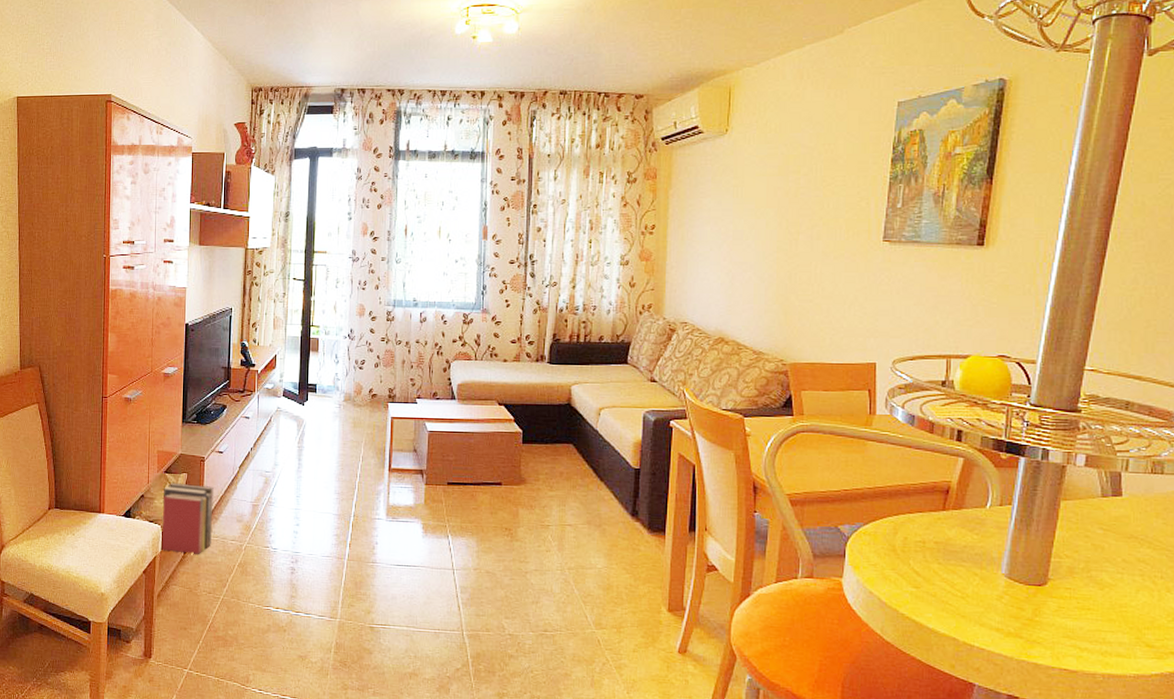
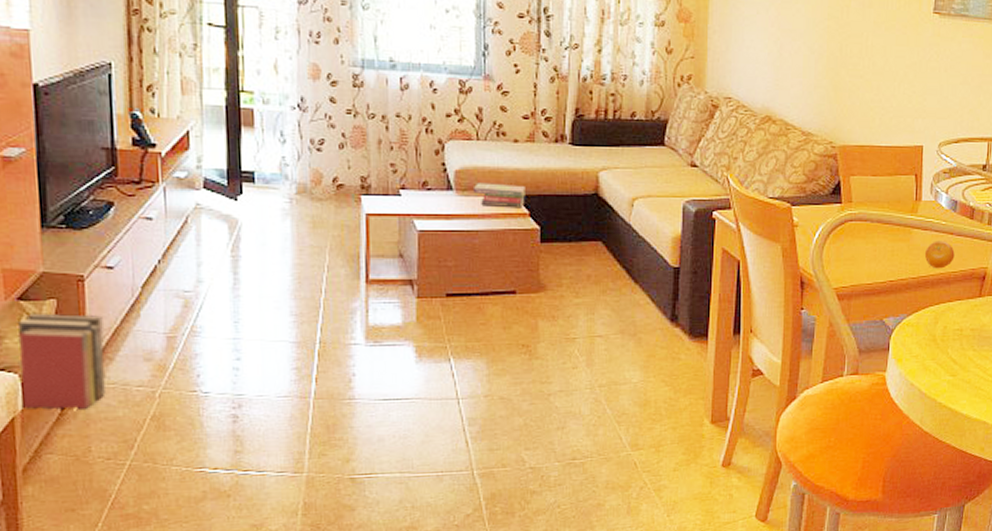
books: none [470,394,511,415] -> present [472,182,525,208]
fruit: none [882,453,914,481] -> present [925,241,955,269]

